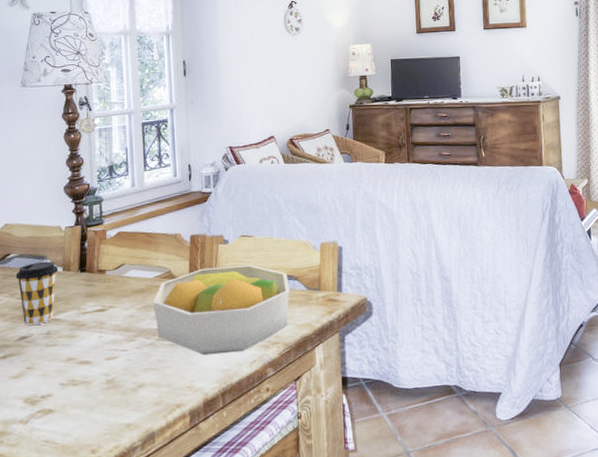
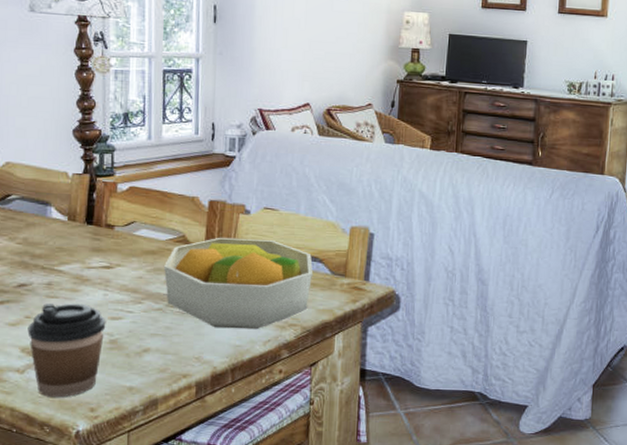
coffee cup: present [15,261,59,326] -> none [16,207,64,274]
coffee cup: none [29,348,102,444] -> present [27,303,106,398]

